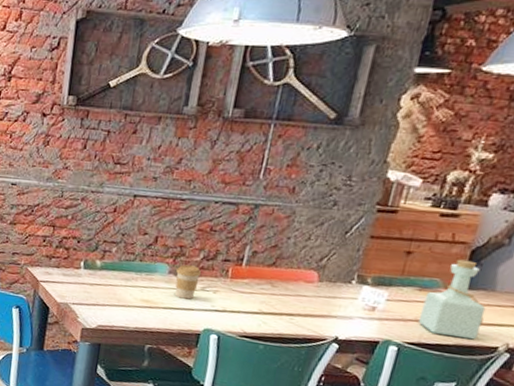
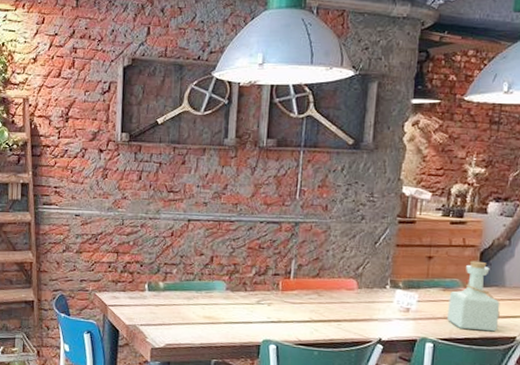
coffee cup: present [175,264,201,300] -> none [233,281,254,313]

